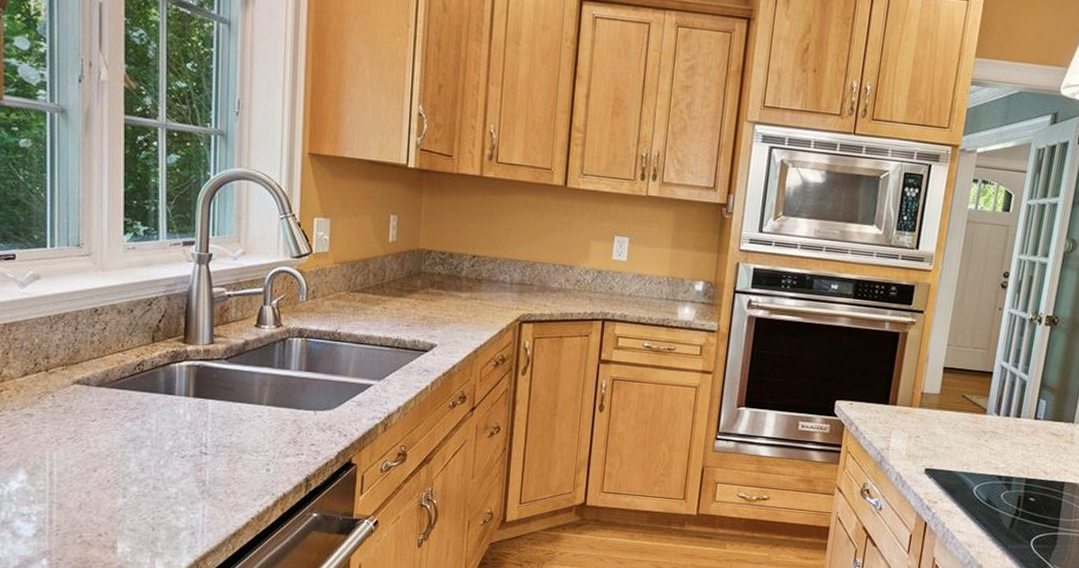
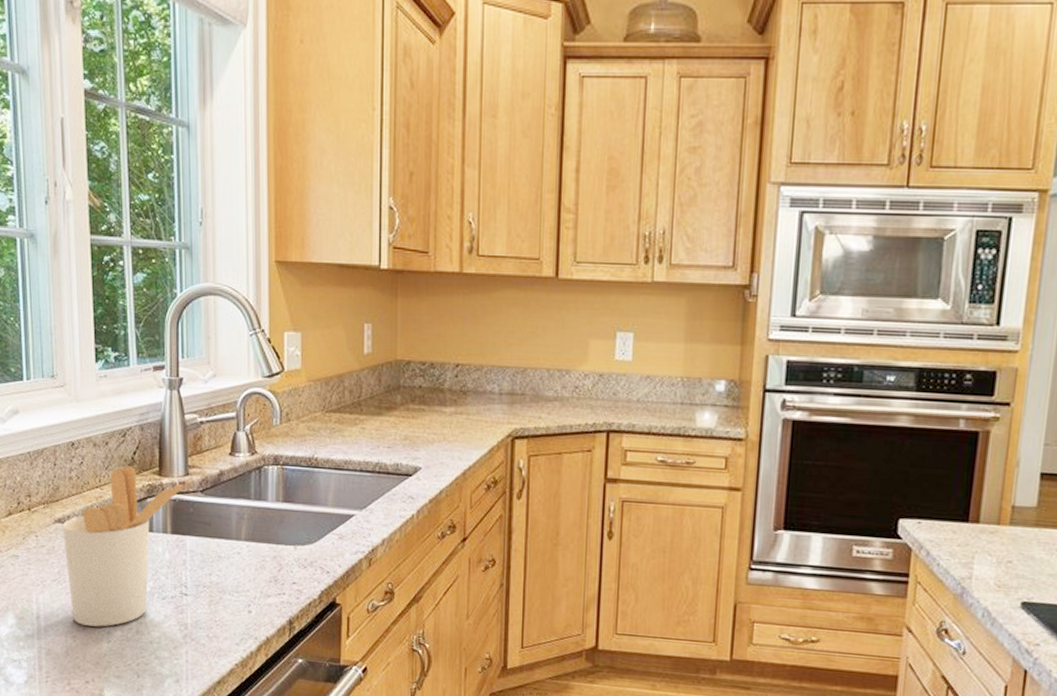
utensil holder: none [81,332,218,483] -> present [62,465,193,627]

